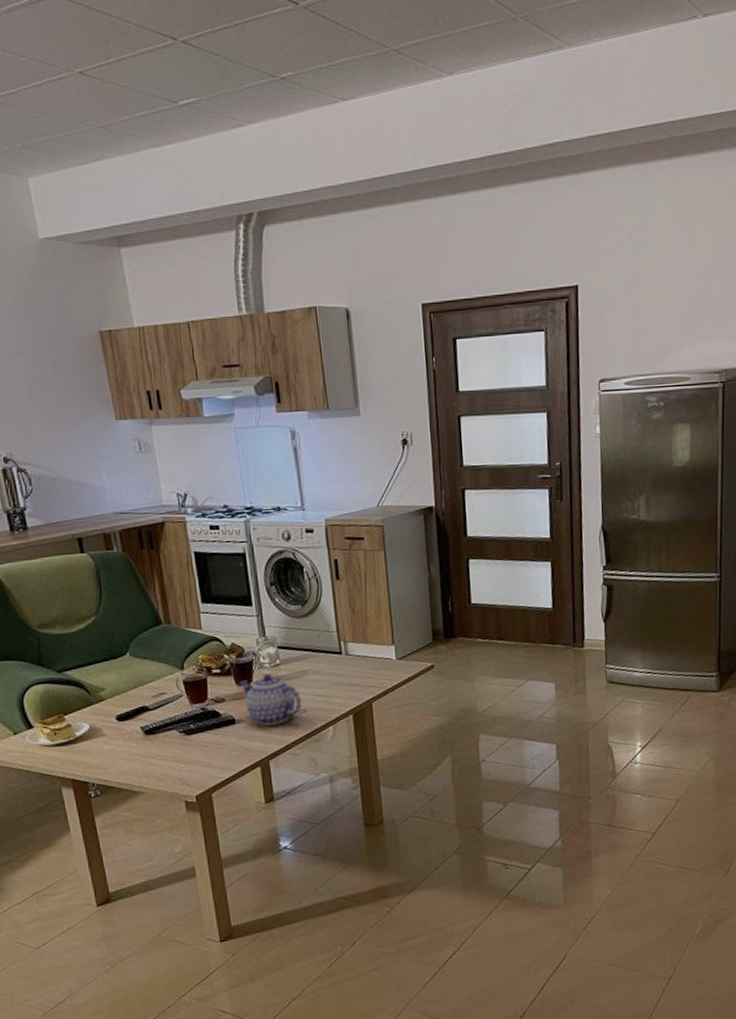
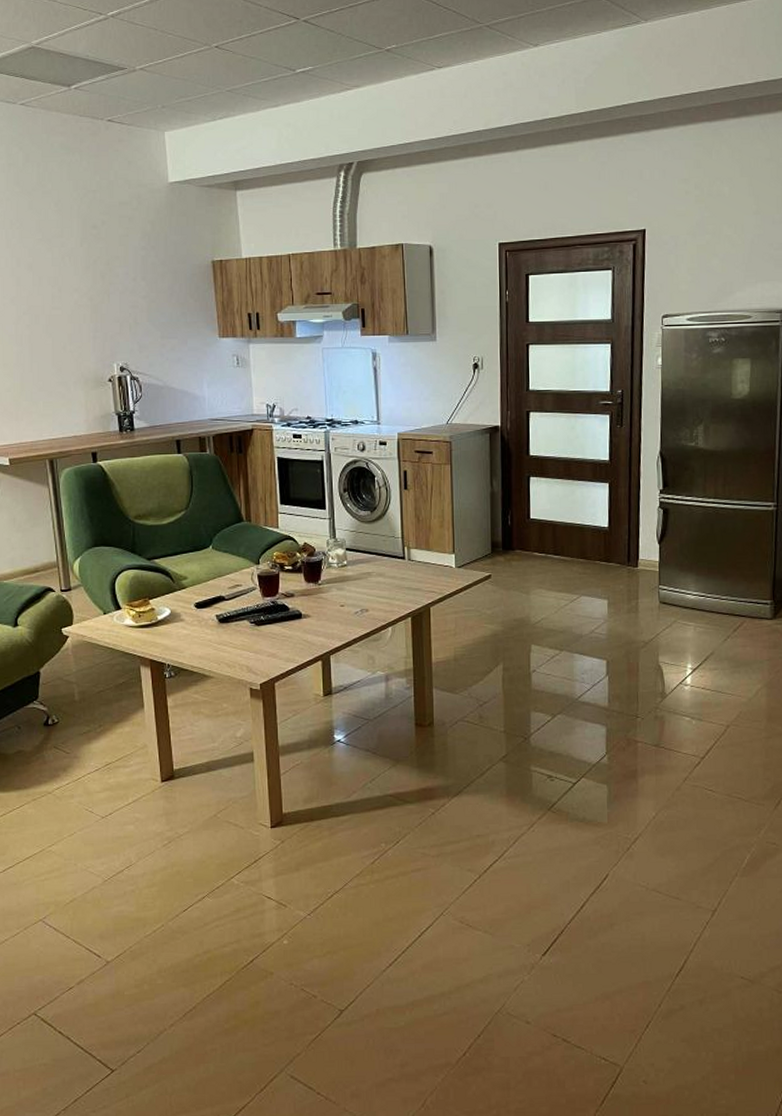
teapot: present [239,673,302,726] -> none [309,573,364,622]

